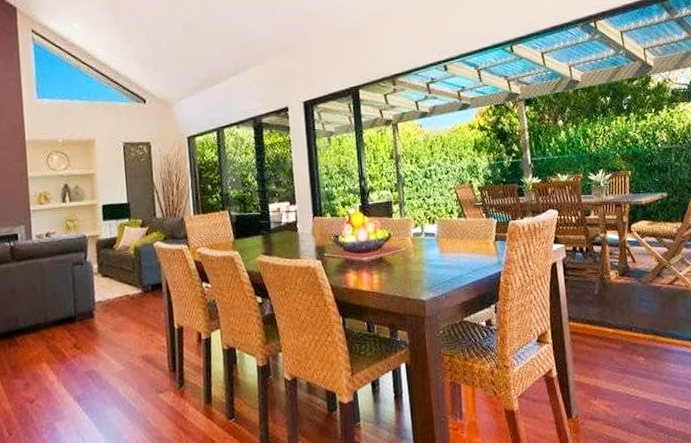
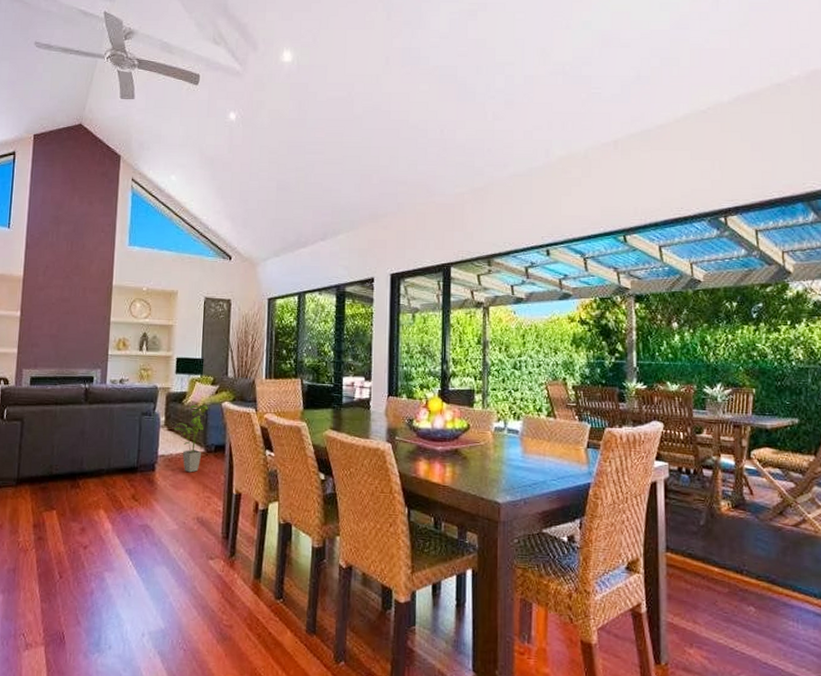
house plant: none [108,248,140,315] -> present [174,405,208,473]

